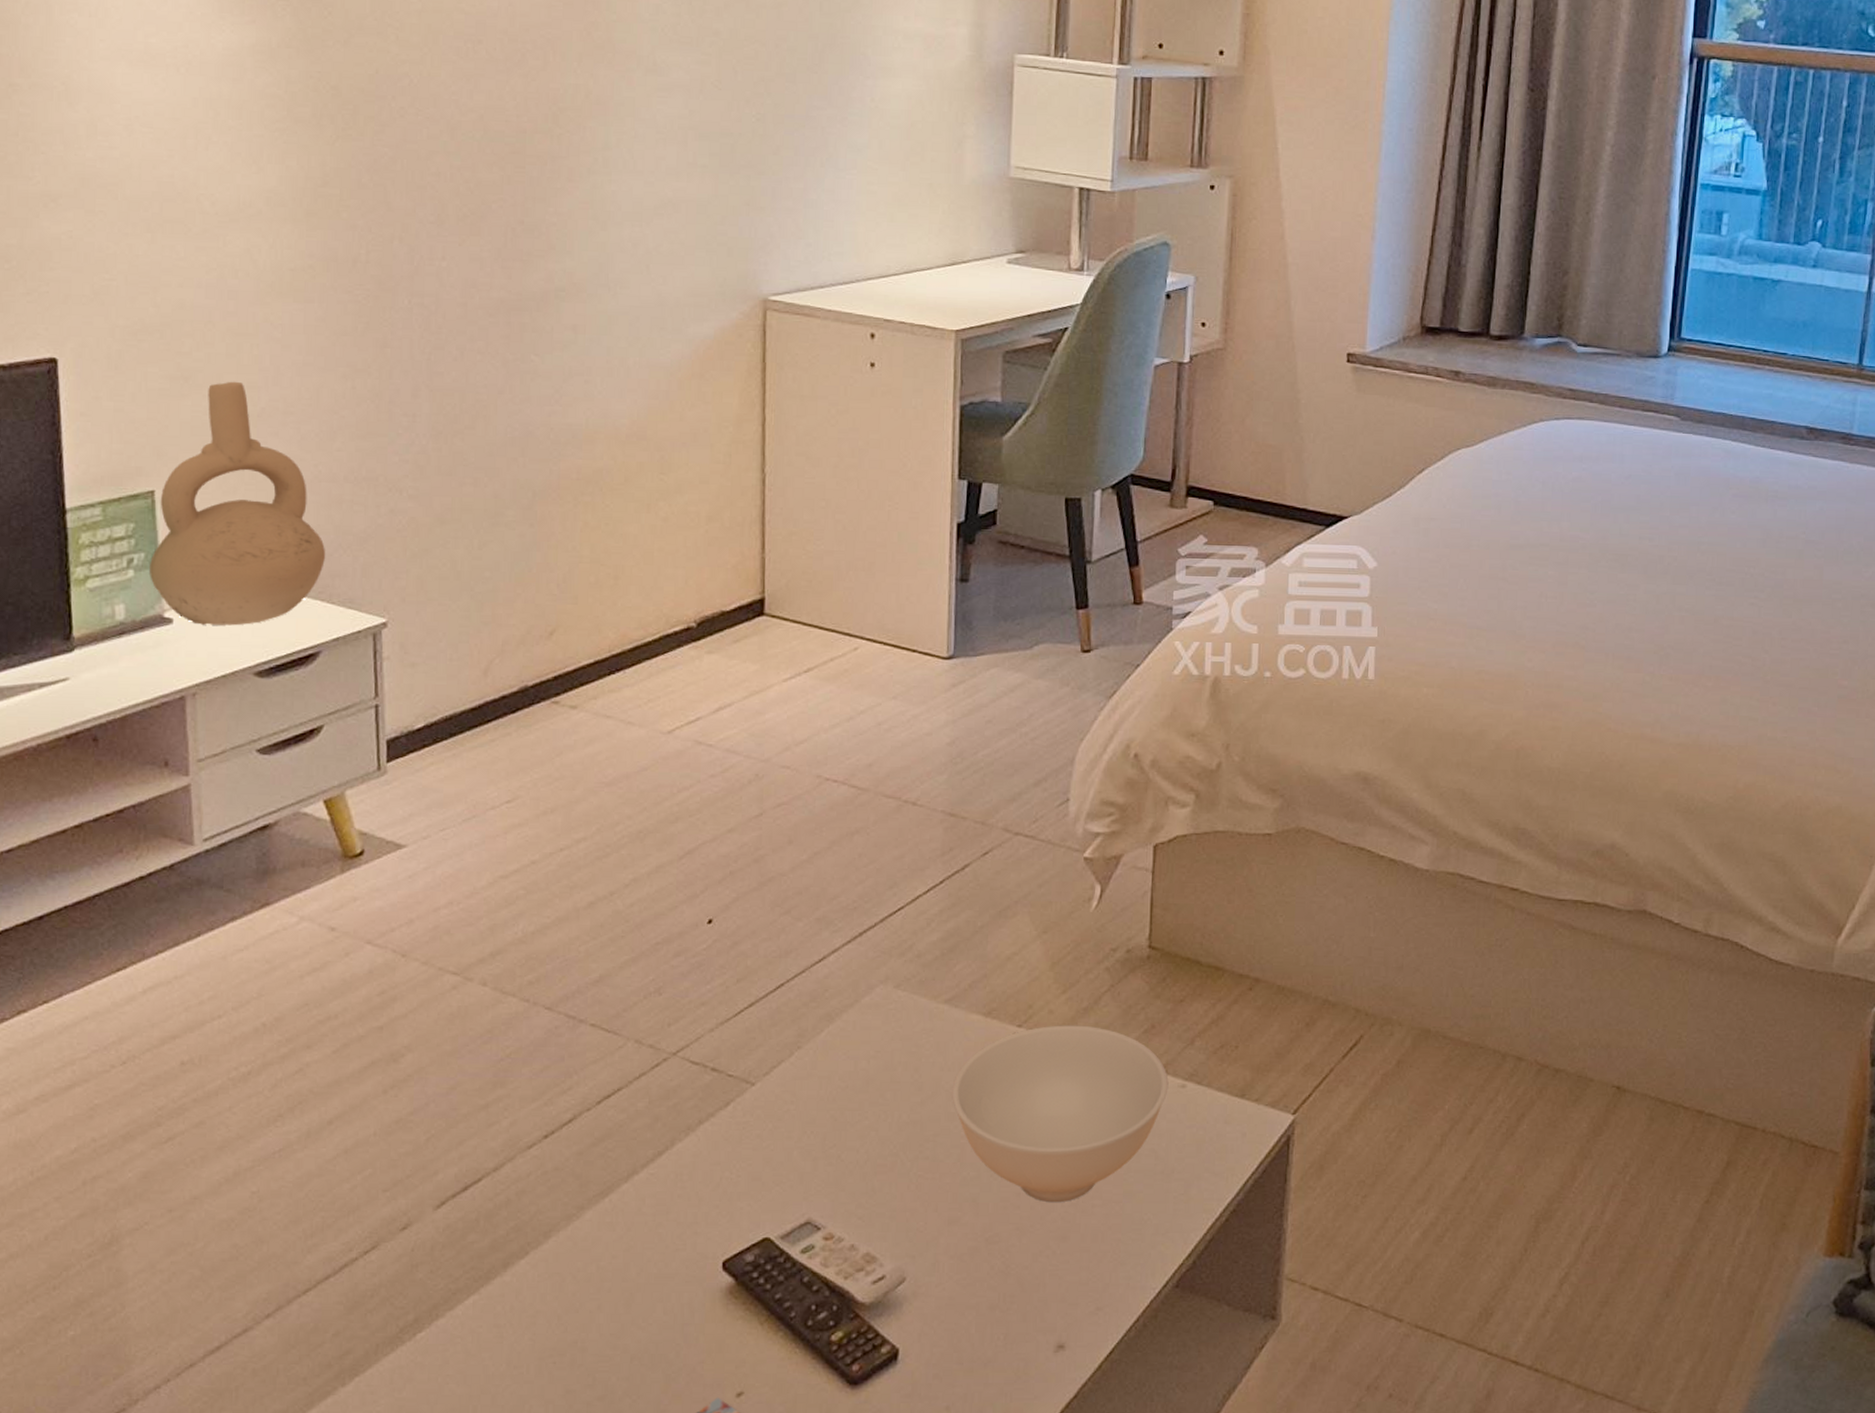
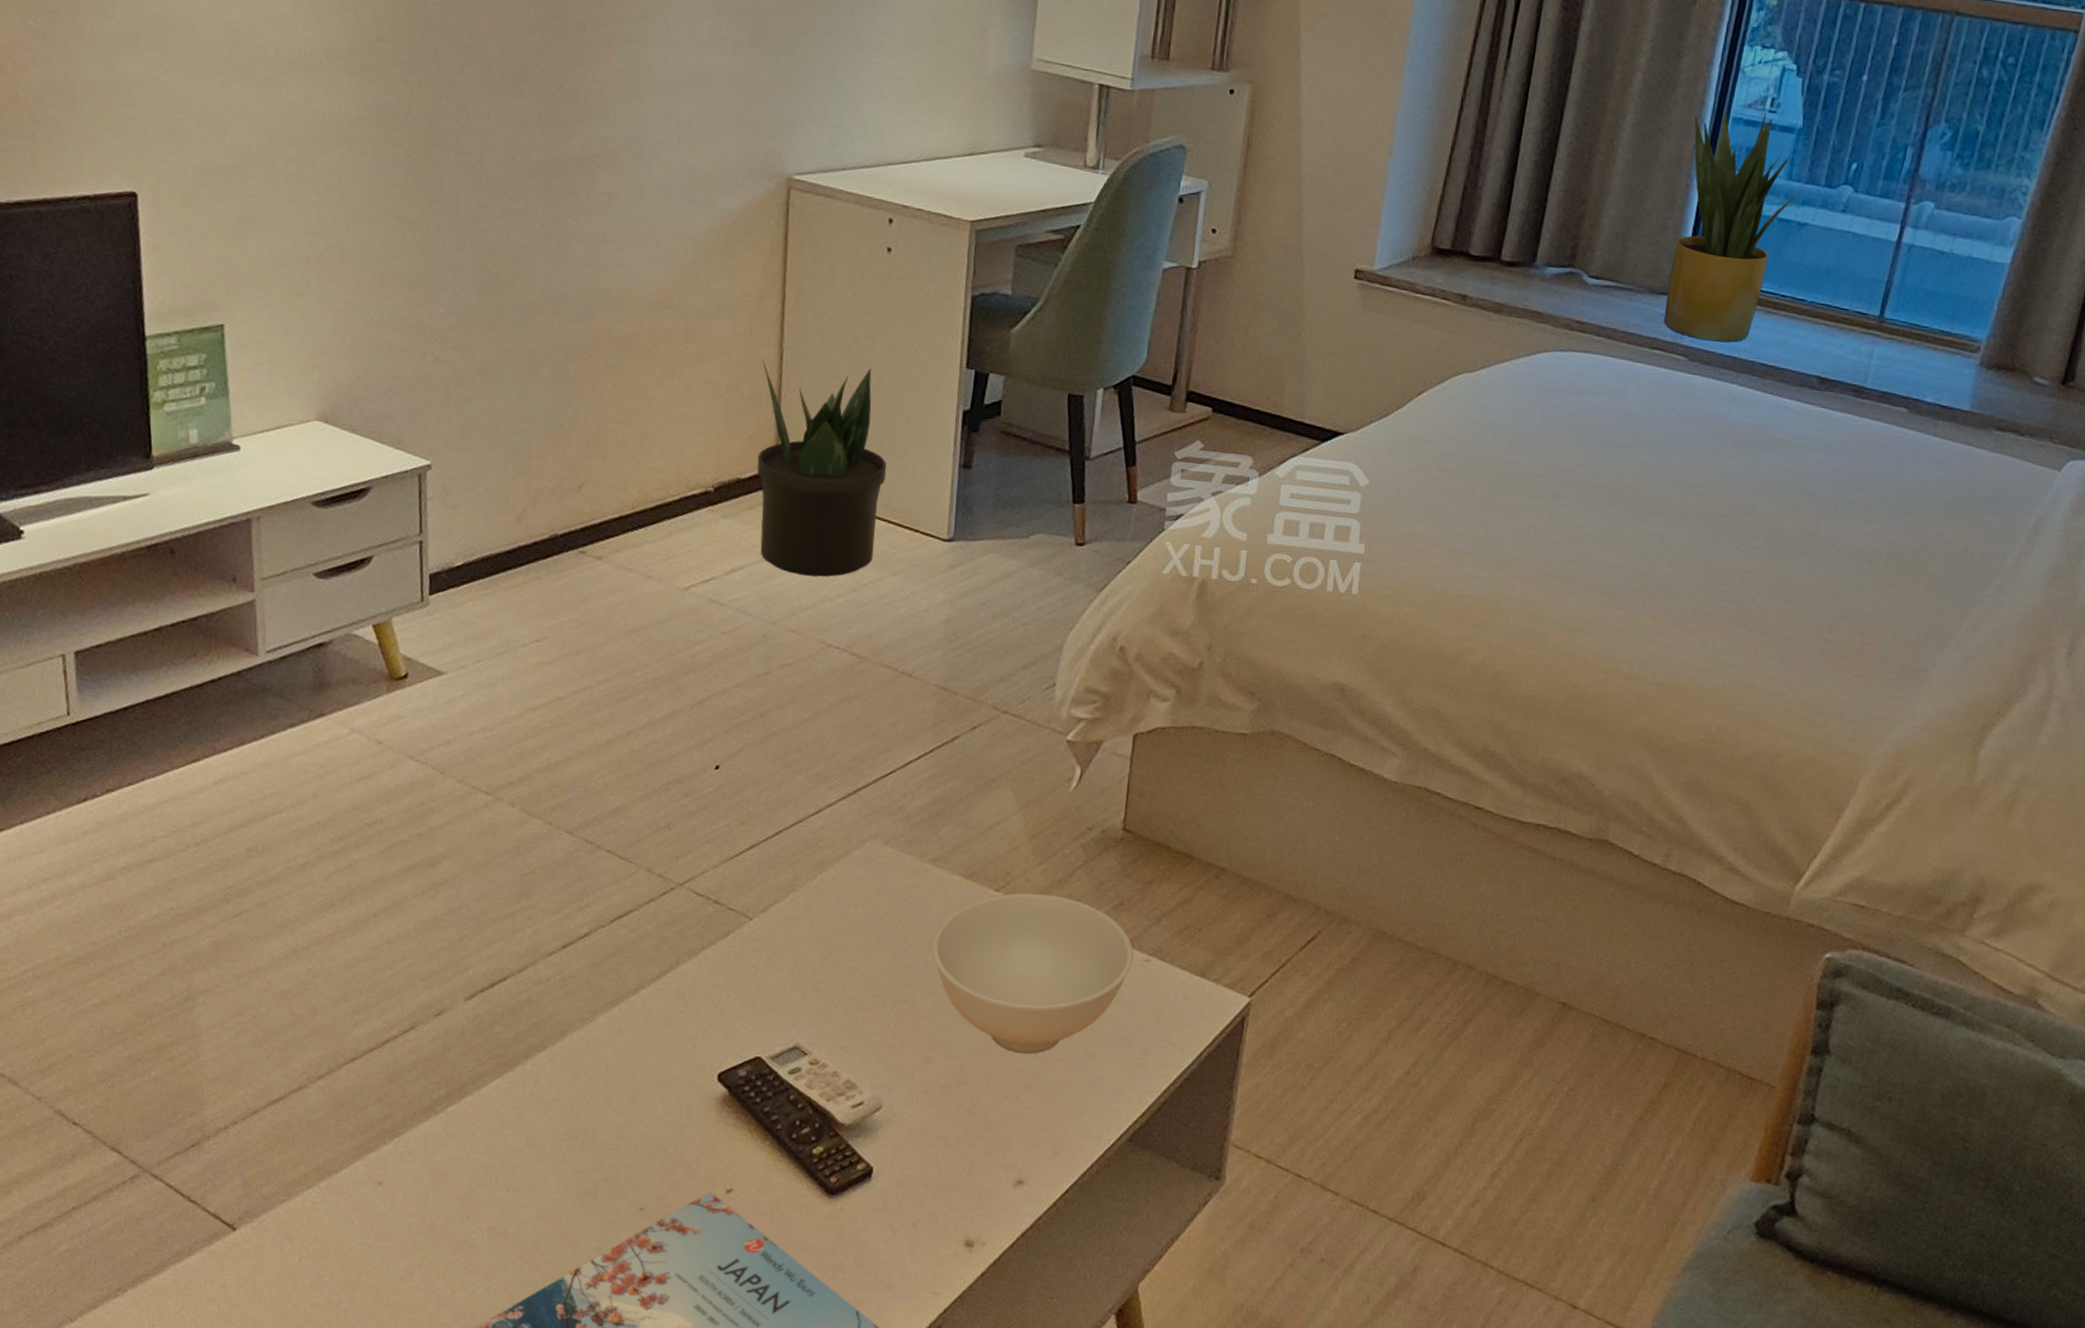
decorative vase: present [150,381,325,626] -> none [220,225,376,457]
planter: none [742,486,880,707] -> present [756,360,887,577]
planter: none [1653,176,1773,400] -> present [1663,111,1801,343]

